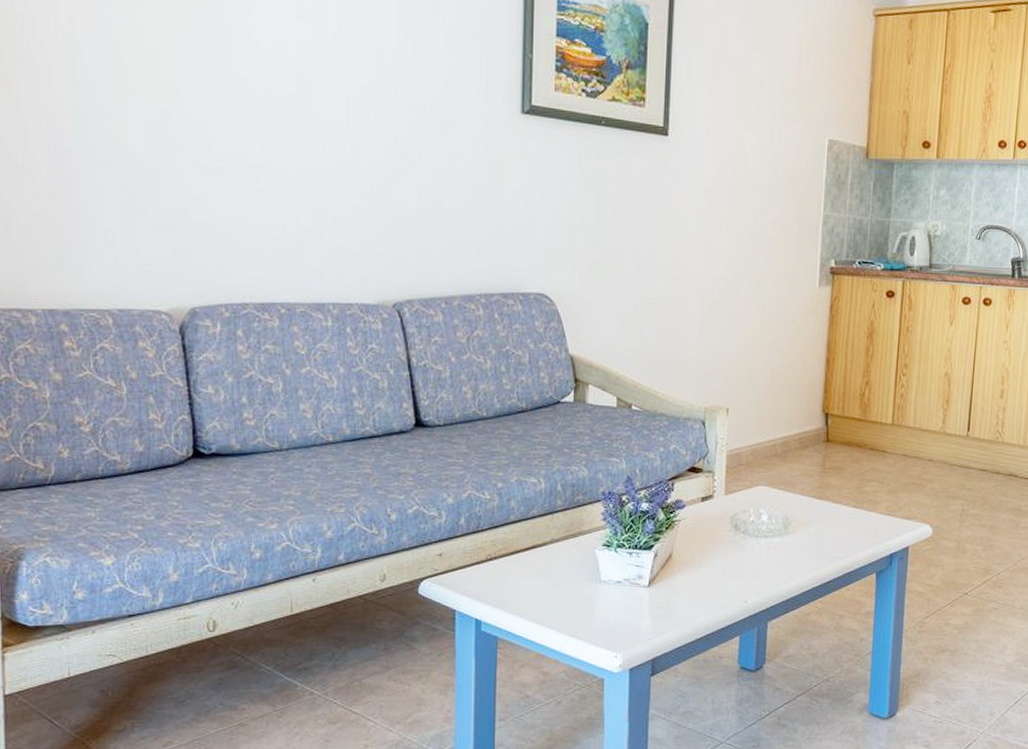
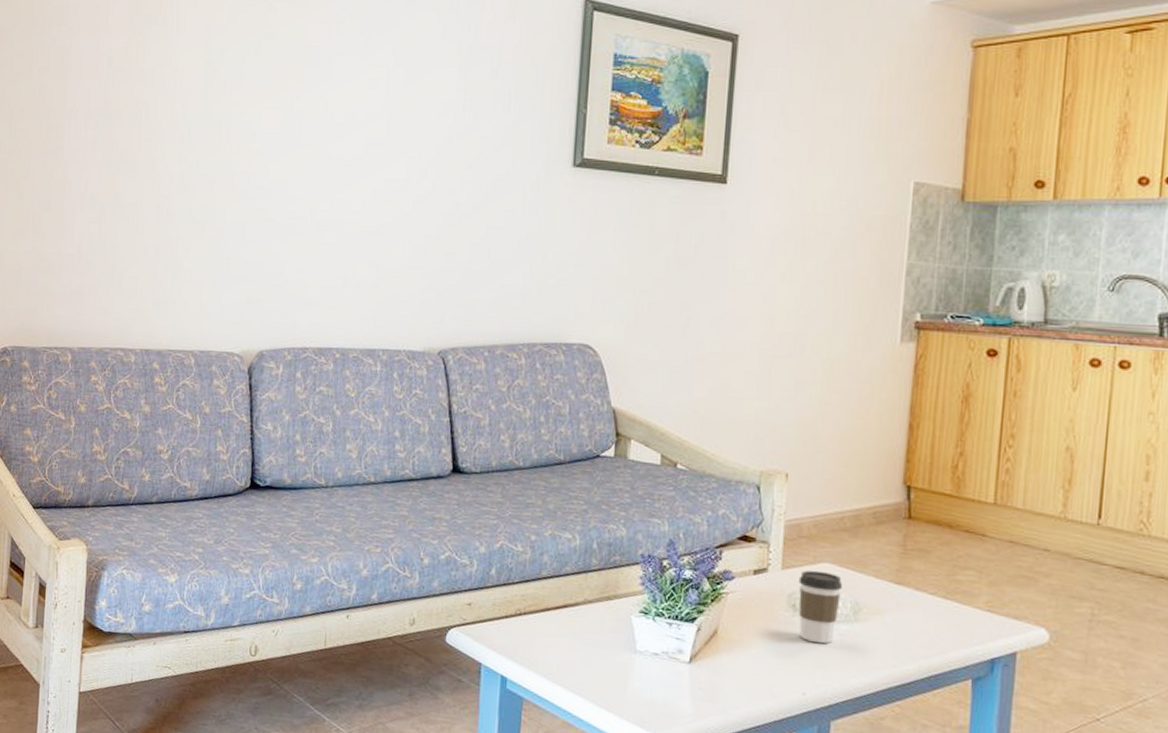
coffee cup: none [739,493,776,557] -> present [798,570,843,644]

